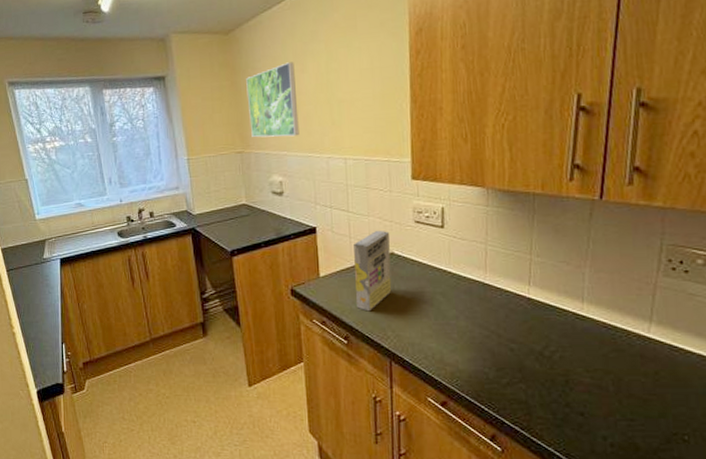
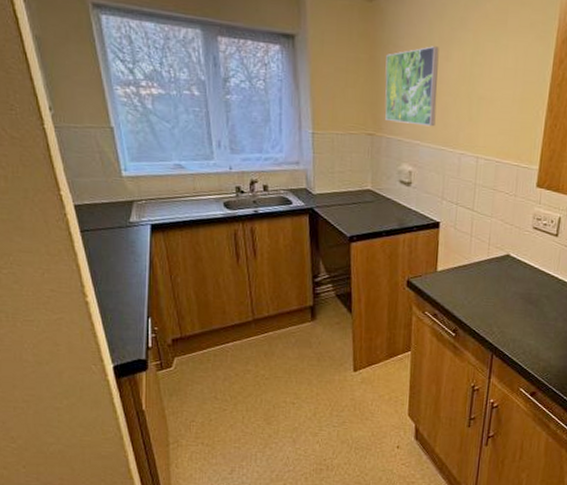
cereal box: present [354,231,392,312] -> none [469,232,508,308]

